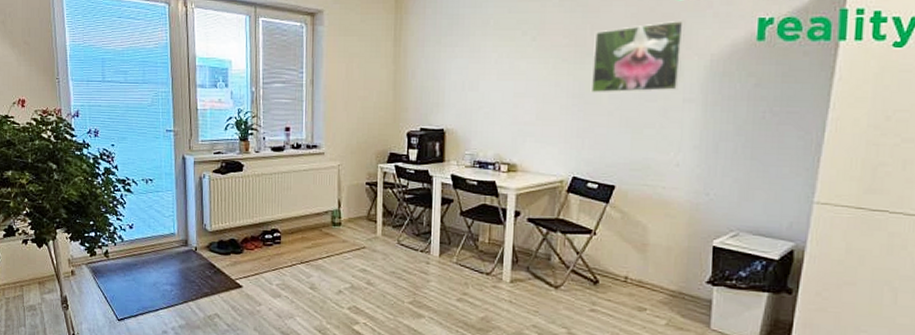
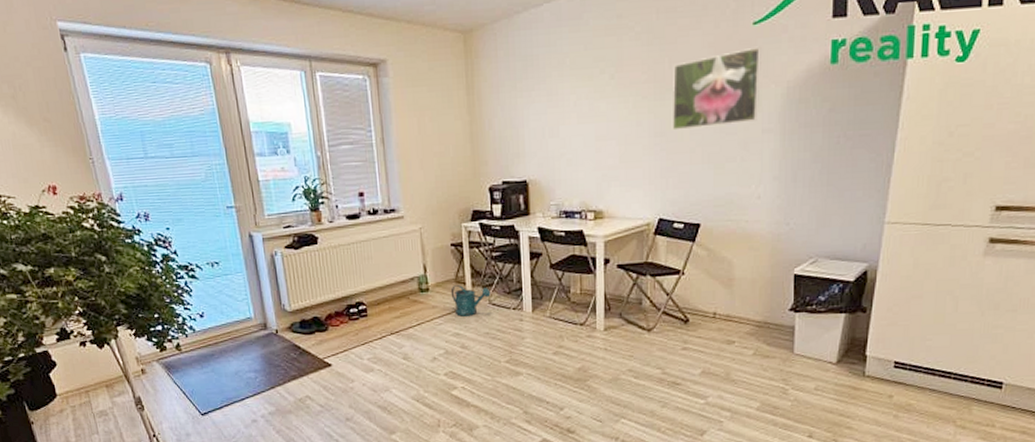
watering can: none [361,222,400,254] -> present [450,285,491,317]

